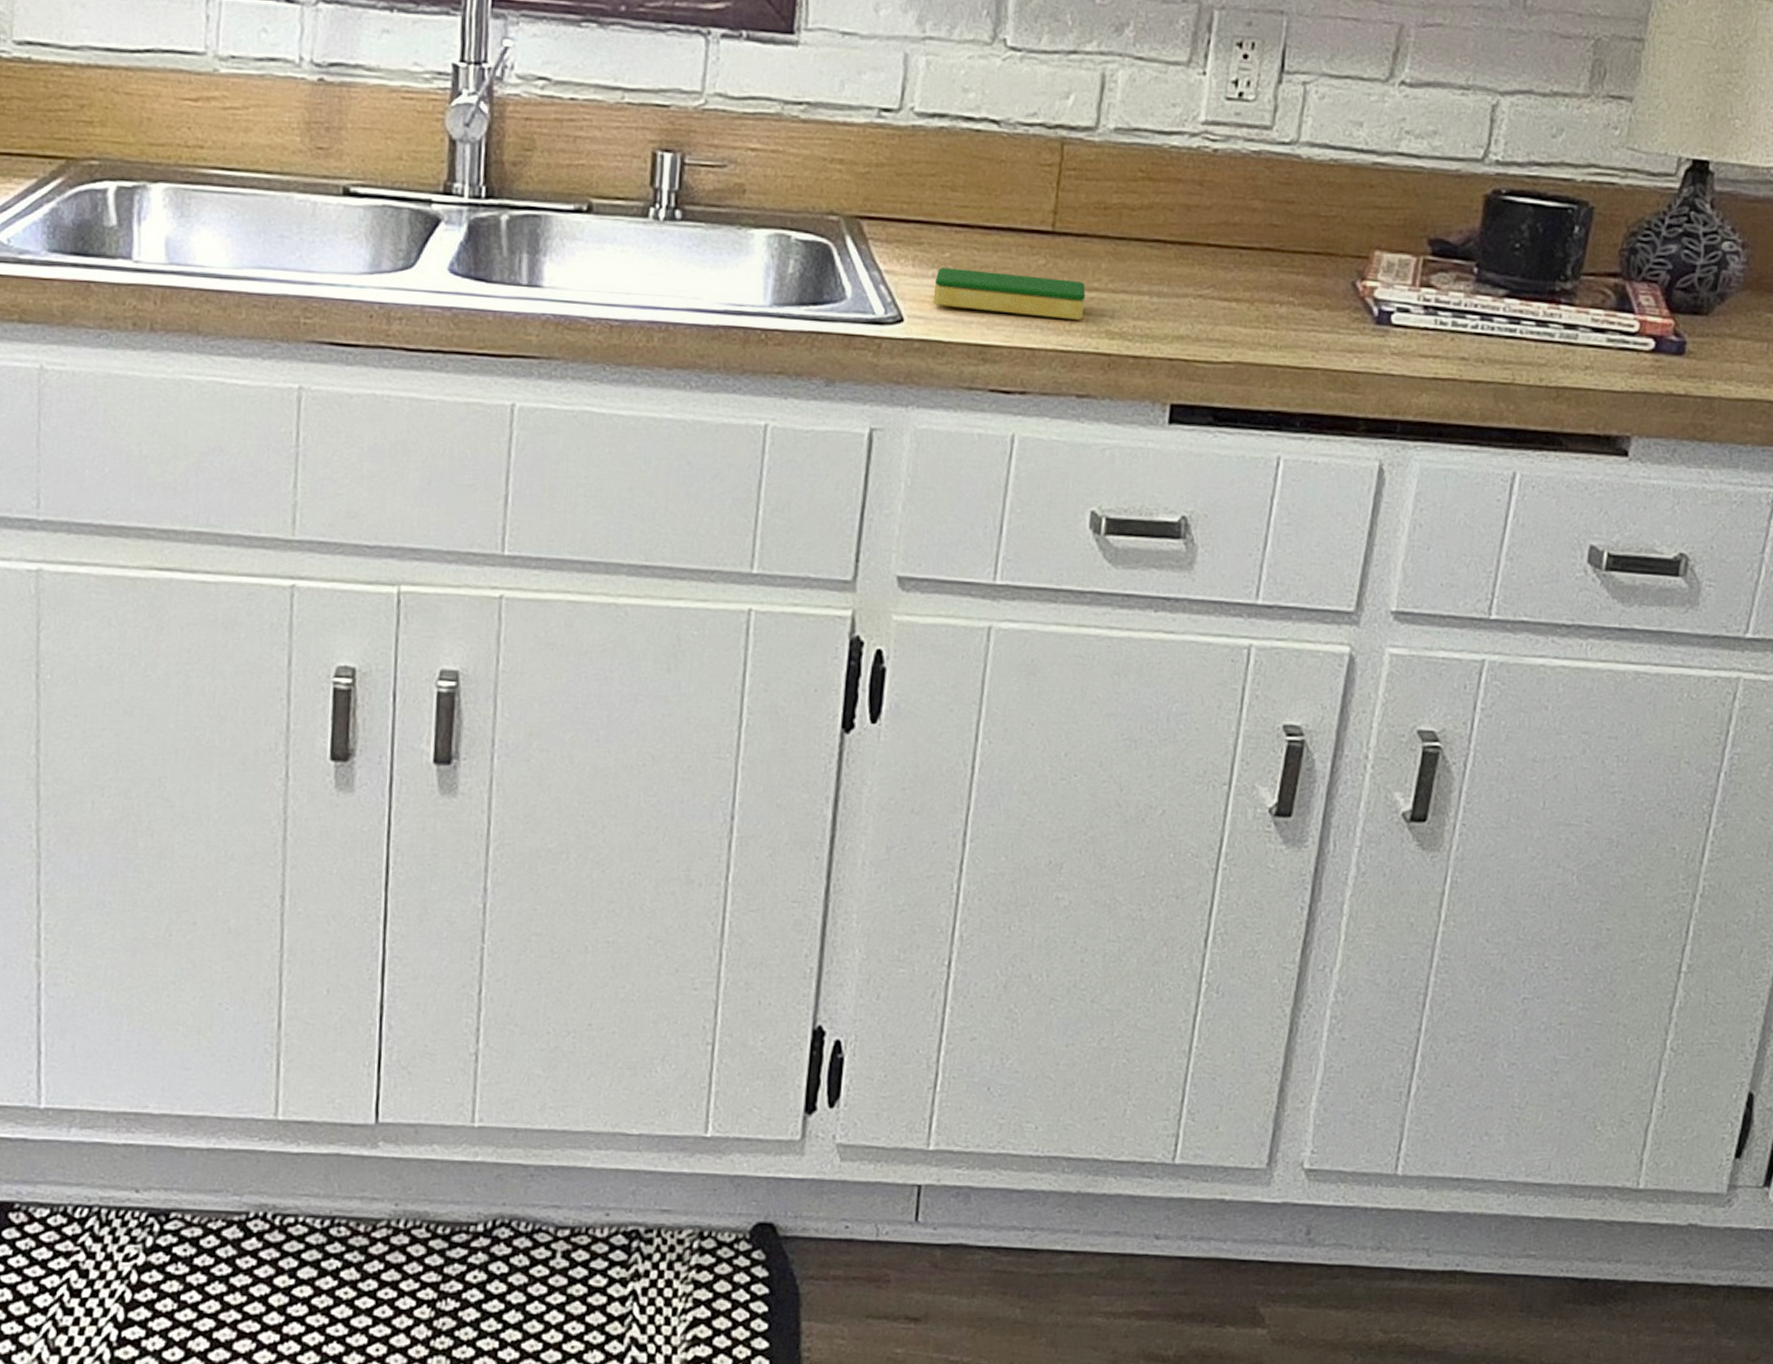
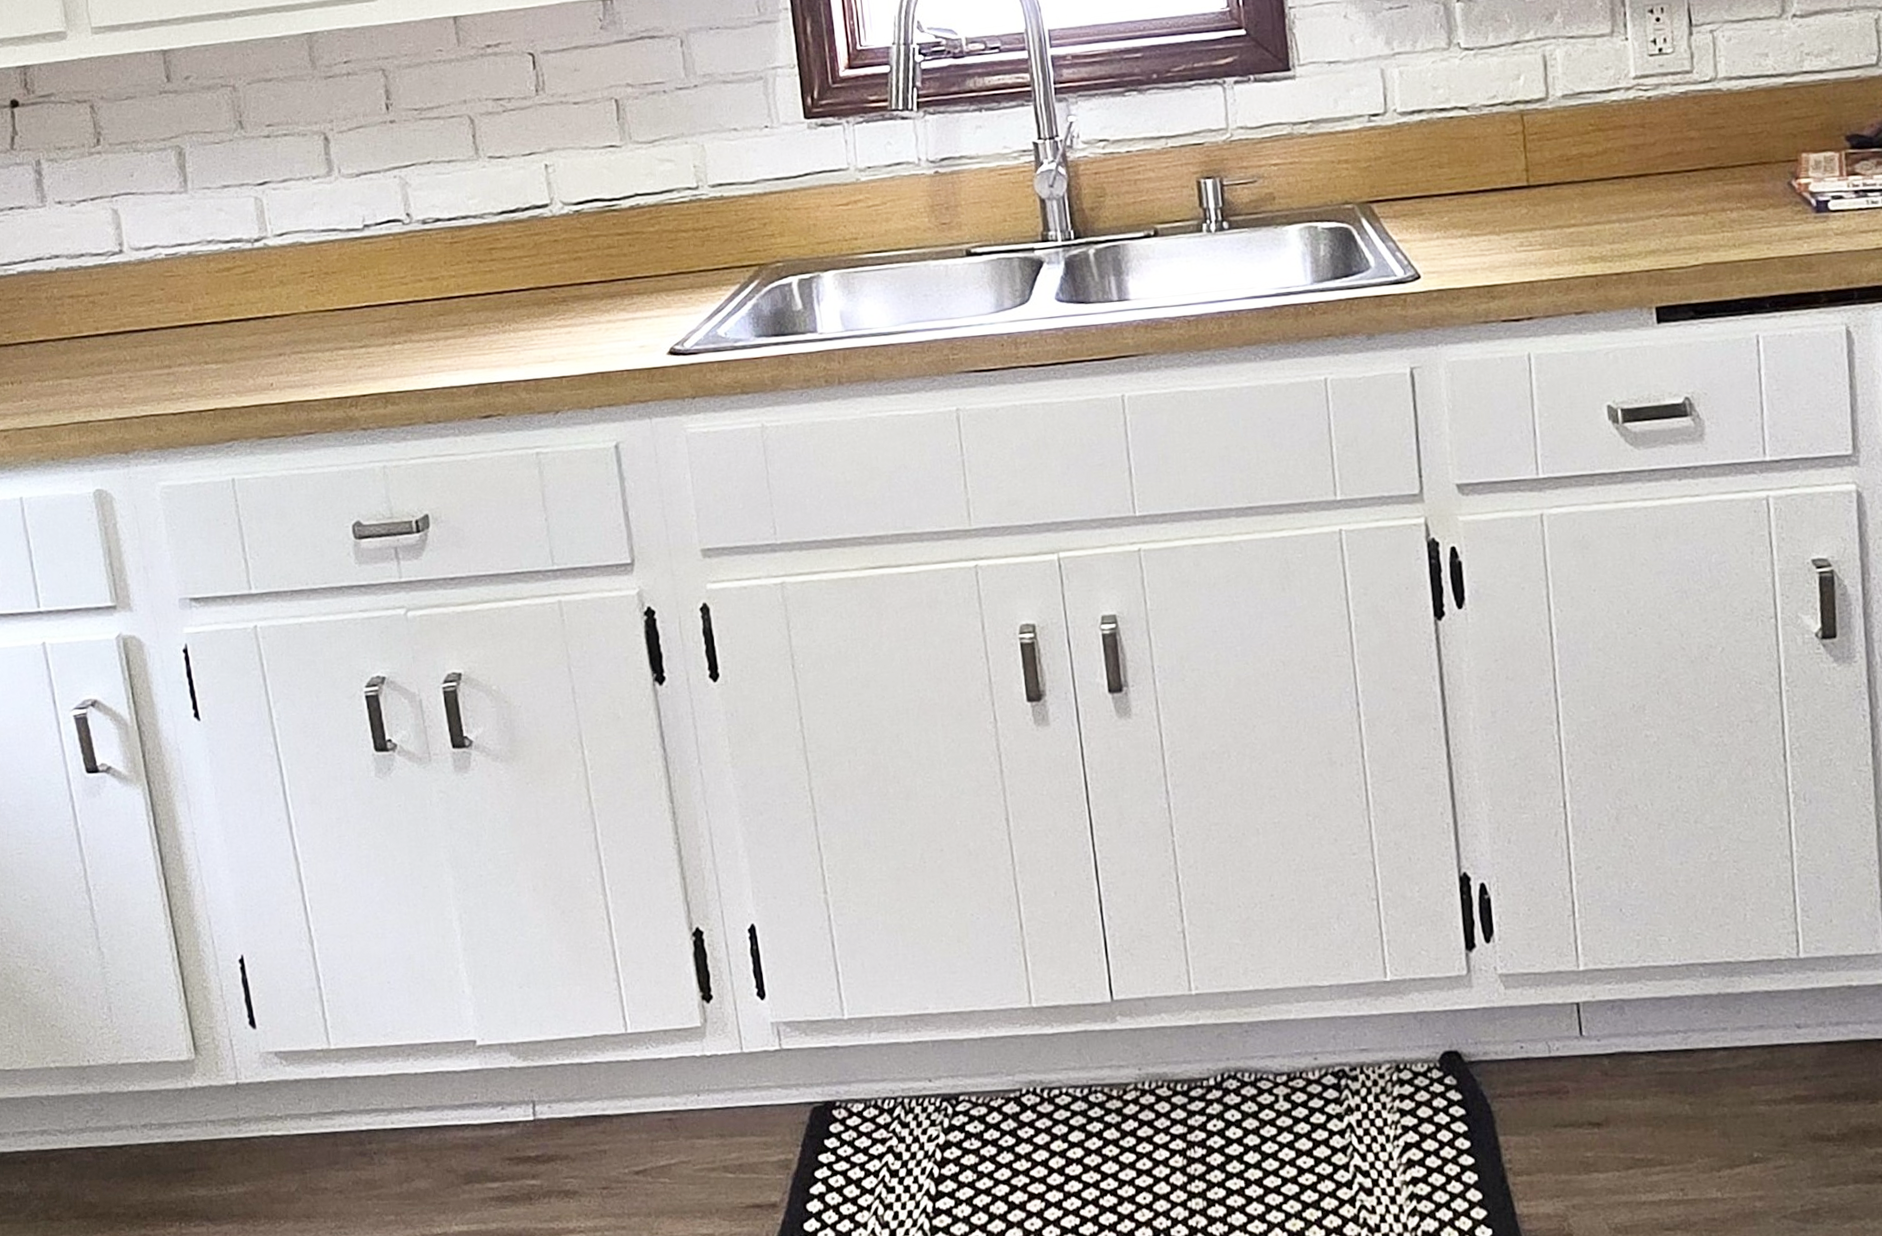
dish sponge: present [933,267,1086,321] -> none [1440,221,1567,261]

